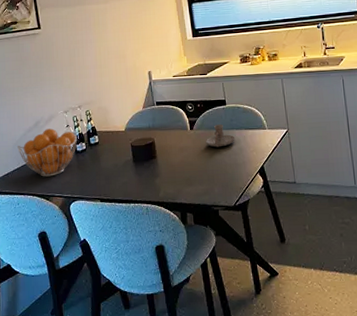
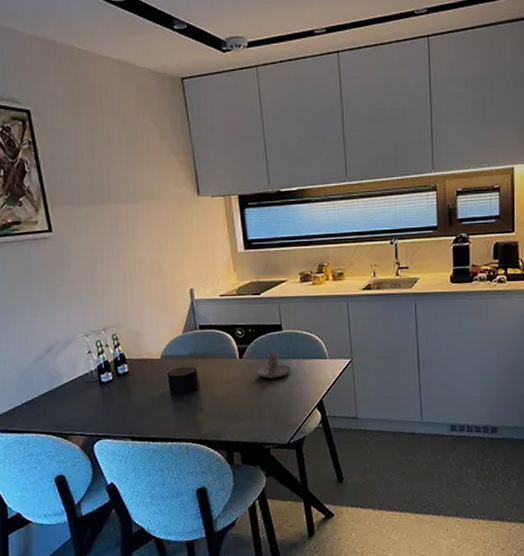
fruit basket: present [17,128,77,177] -> none [26,355,102,412]

